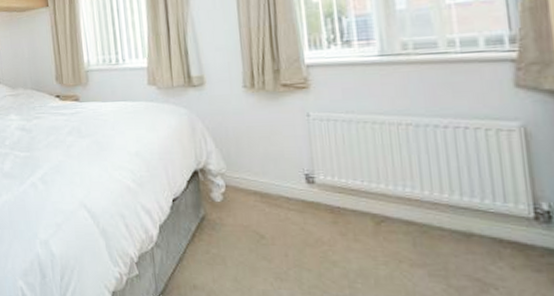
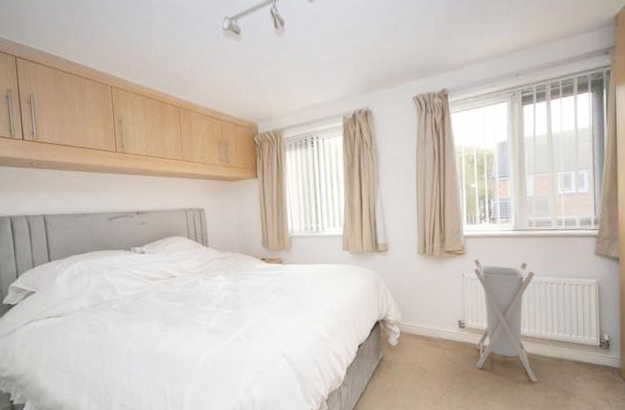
laundry hamper: none [322,94,432,264] -> present [473,259,538,383]

